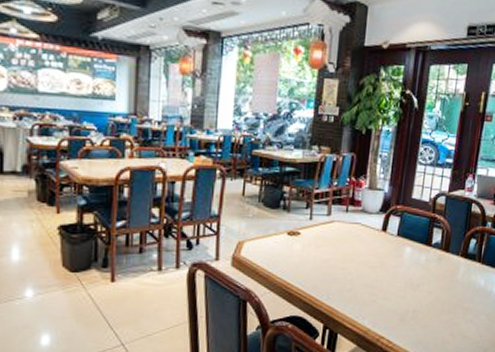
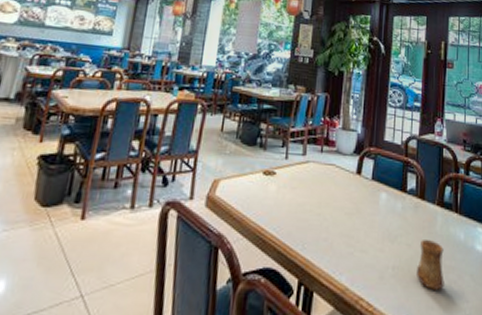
cup: none [434,286,464,328] -> present [415,238,444,290]

